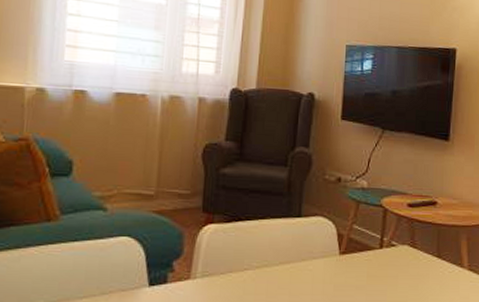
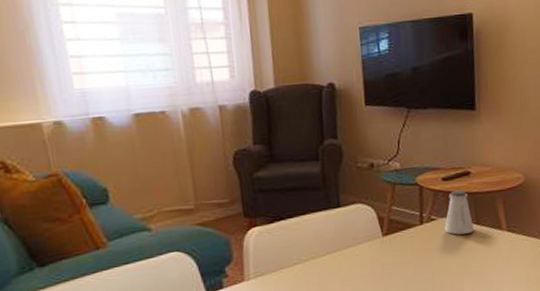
saltshaker: none [404,218,435,266] -> present [445,190,475,235]

